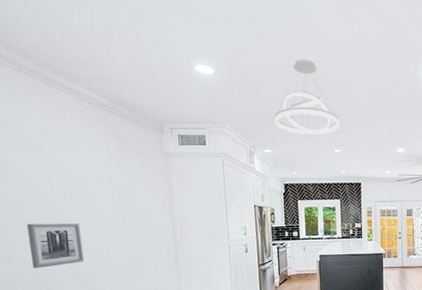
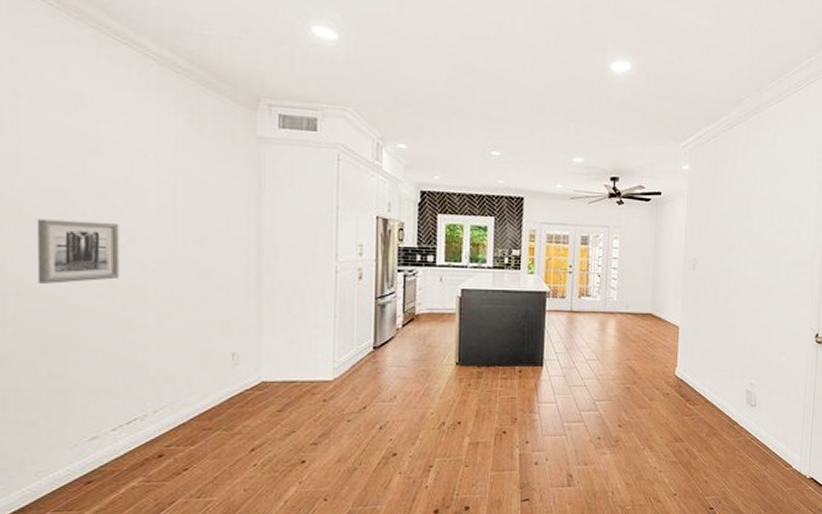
pendant light: present [274,58,339,134] -> none [414,32,501,131]

